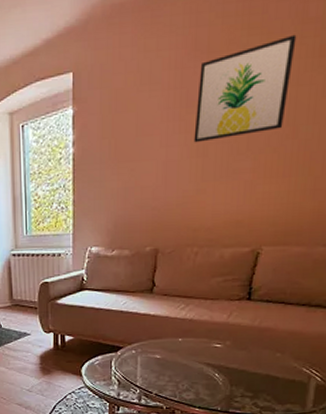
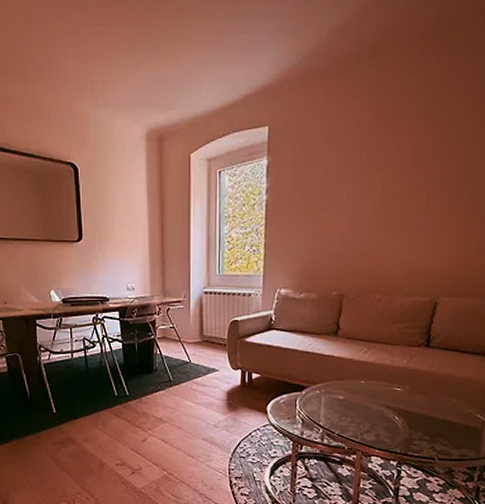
wall art: present [193,34,297,143] -> none [378,107,472,197]

